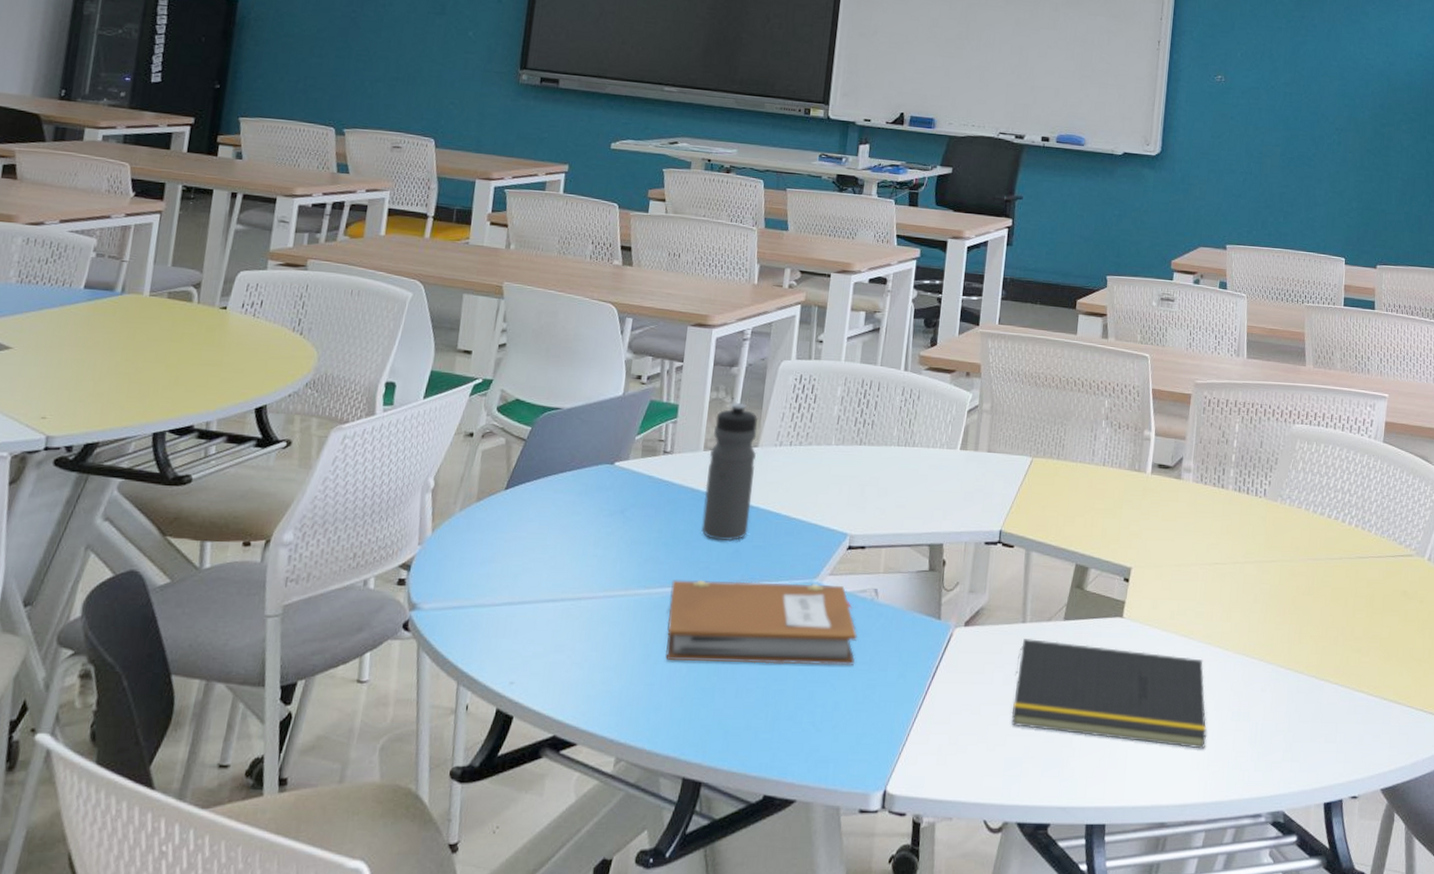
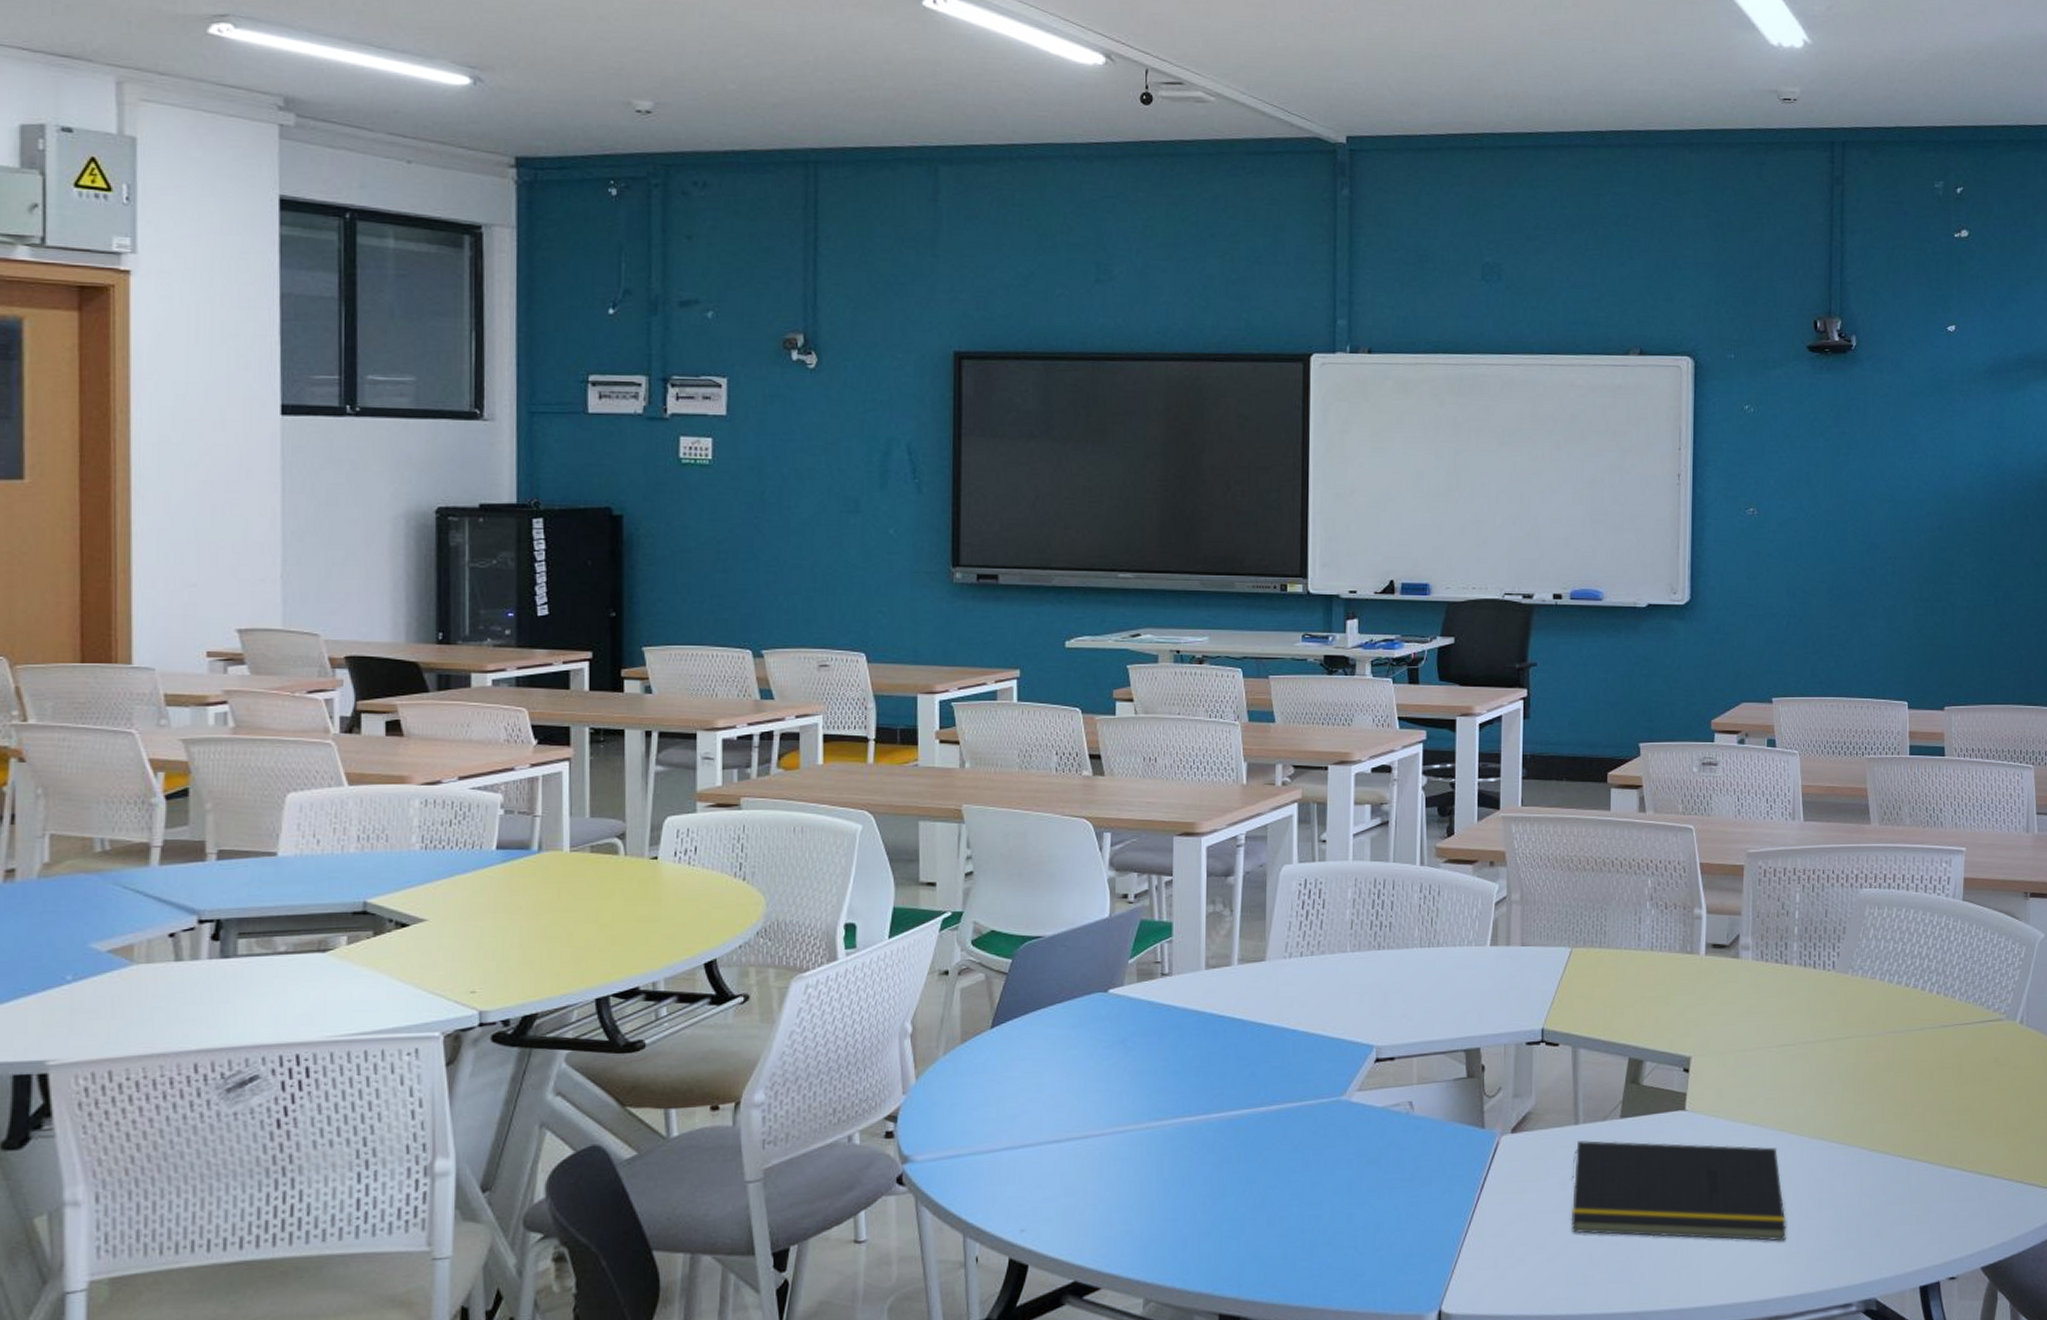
notebook: present [665,580,857,665] -> none [1185,1101,1394,1193]
water bottle: present [701,402,759,542] -> none [1211,914,1265,1065]

